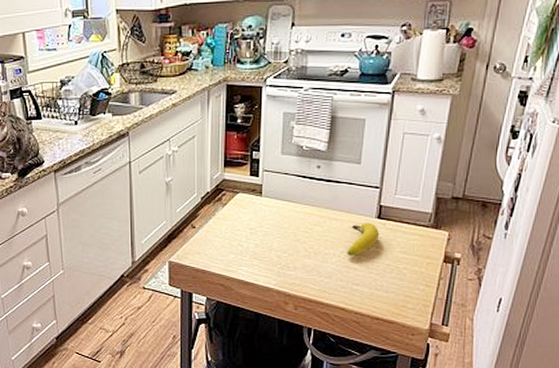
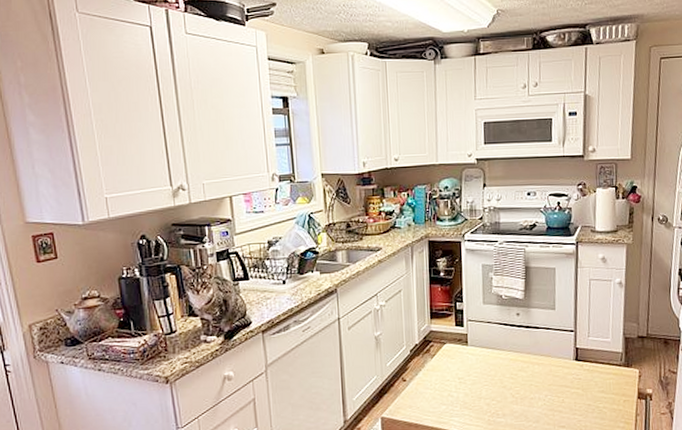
fruit: present [347,222,380,256] -> none [551,365,579,399]

